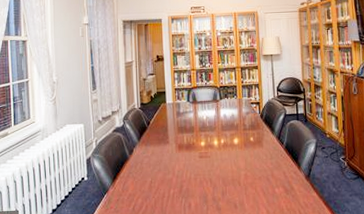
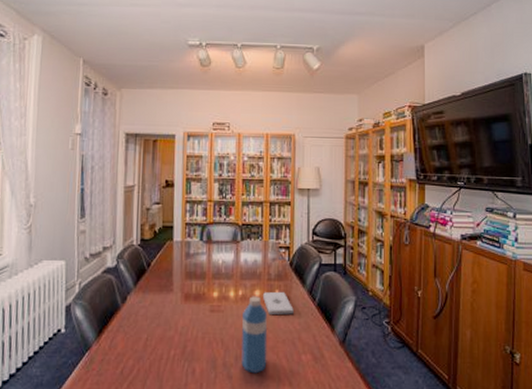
water bottle: none [225,143,248,205] -> present [240,296,268,374]
notepad: none [241,138,266,157] -> present [263,291,294,315]

